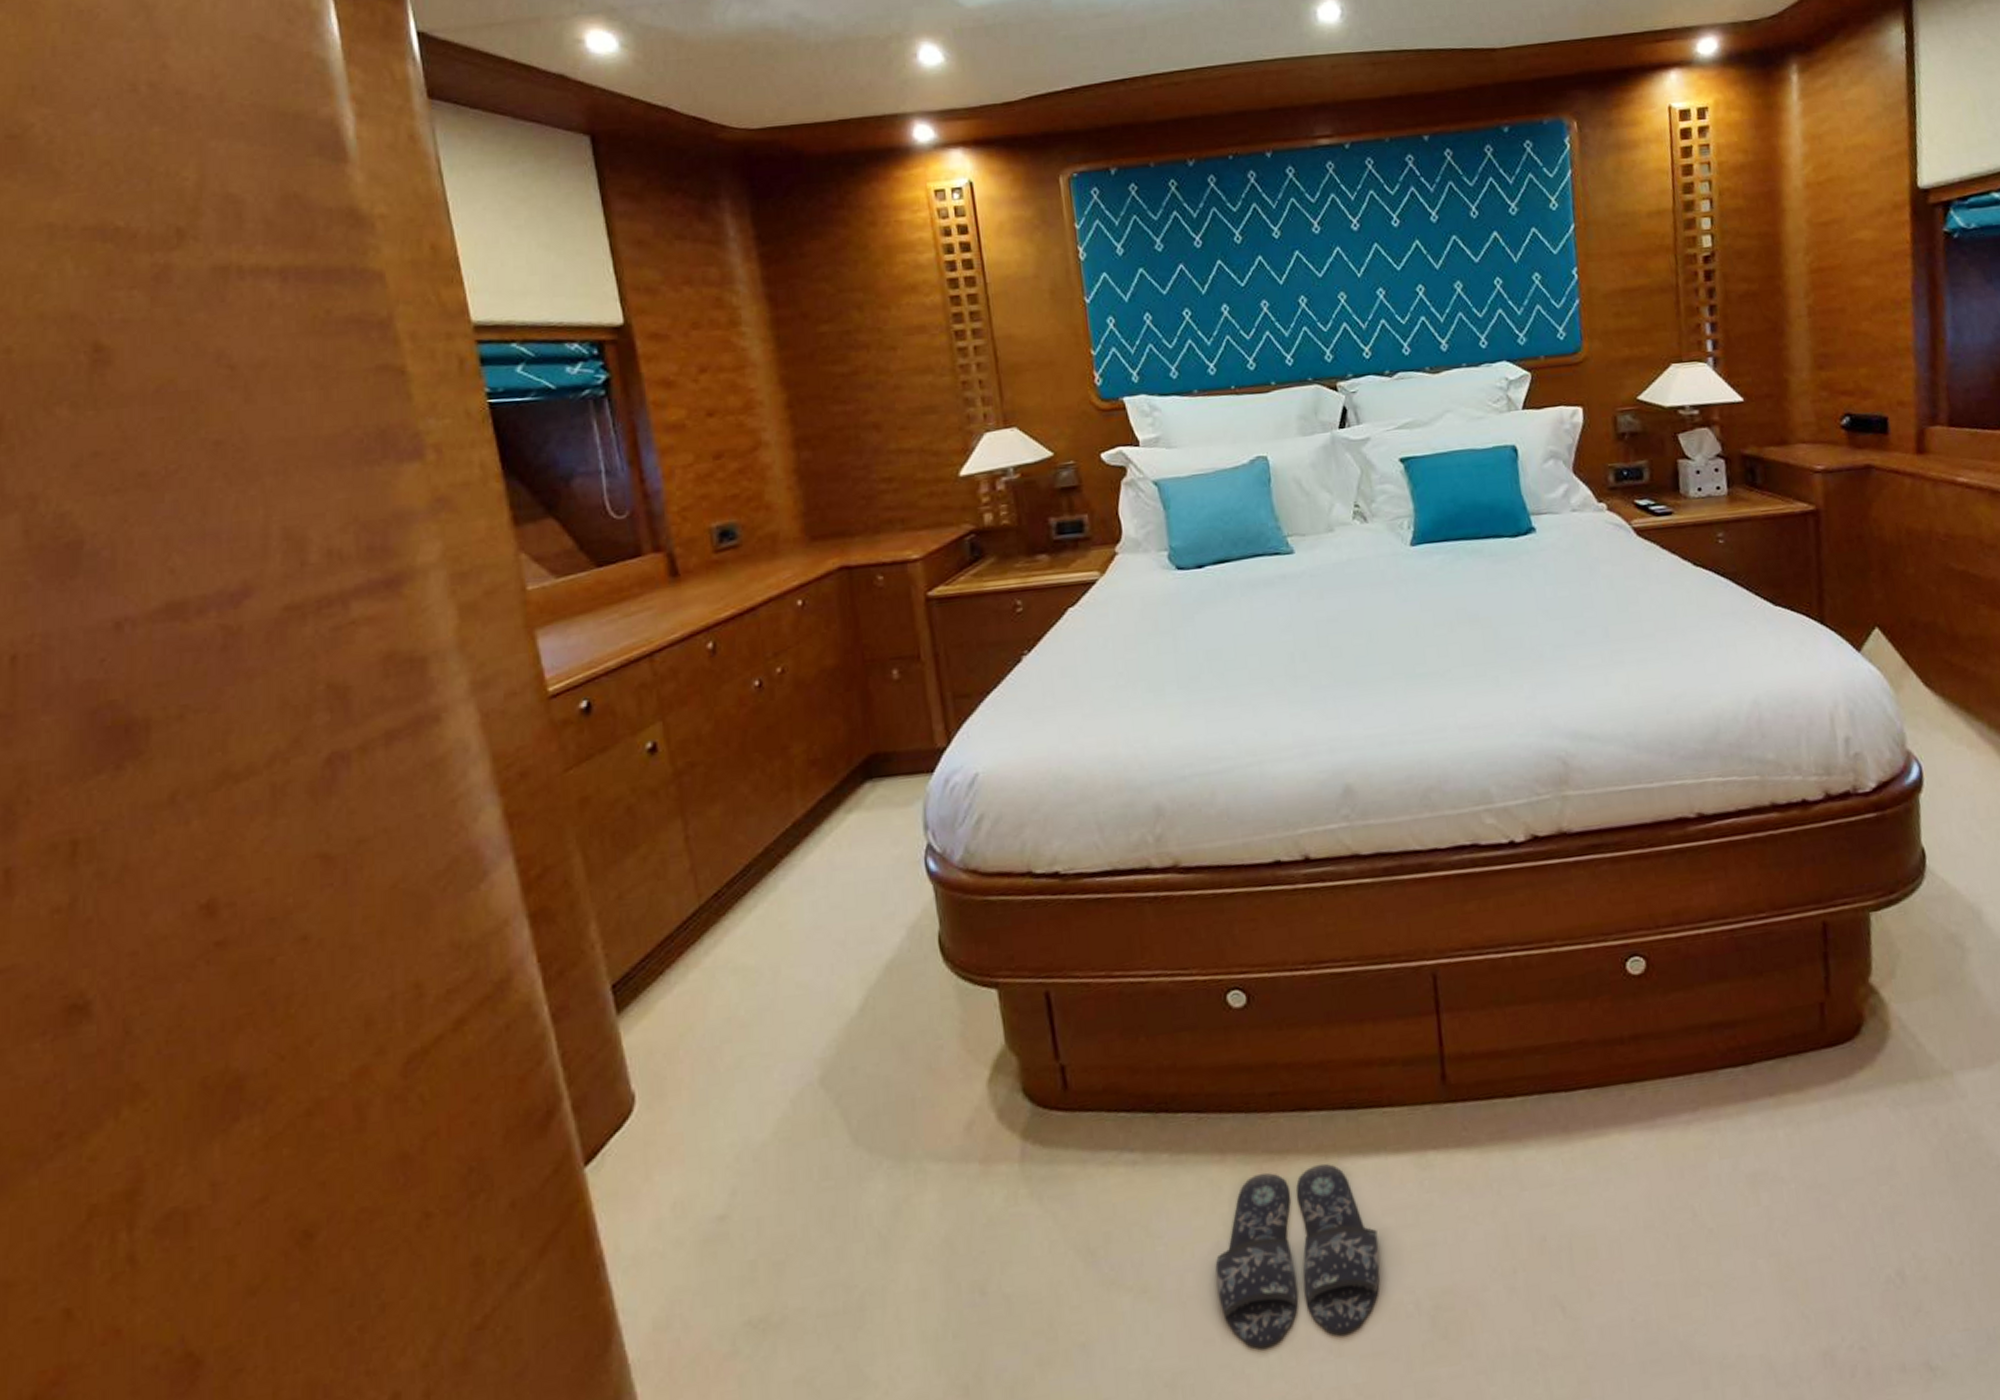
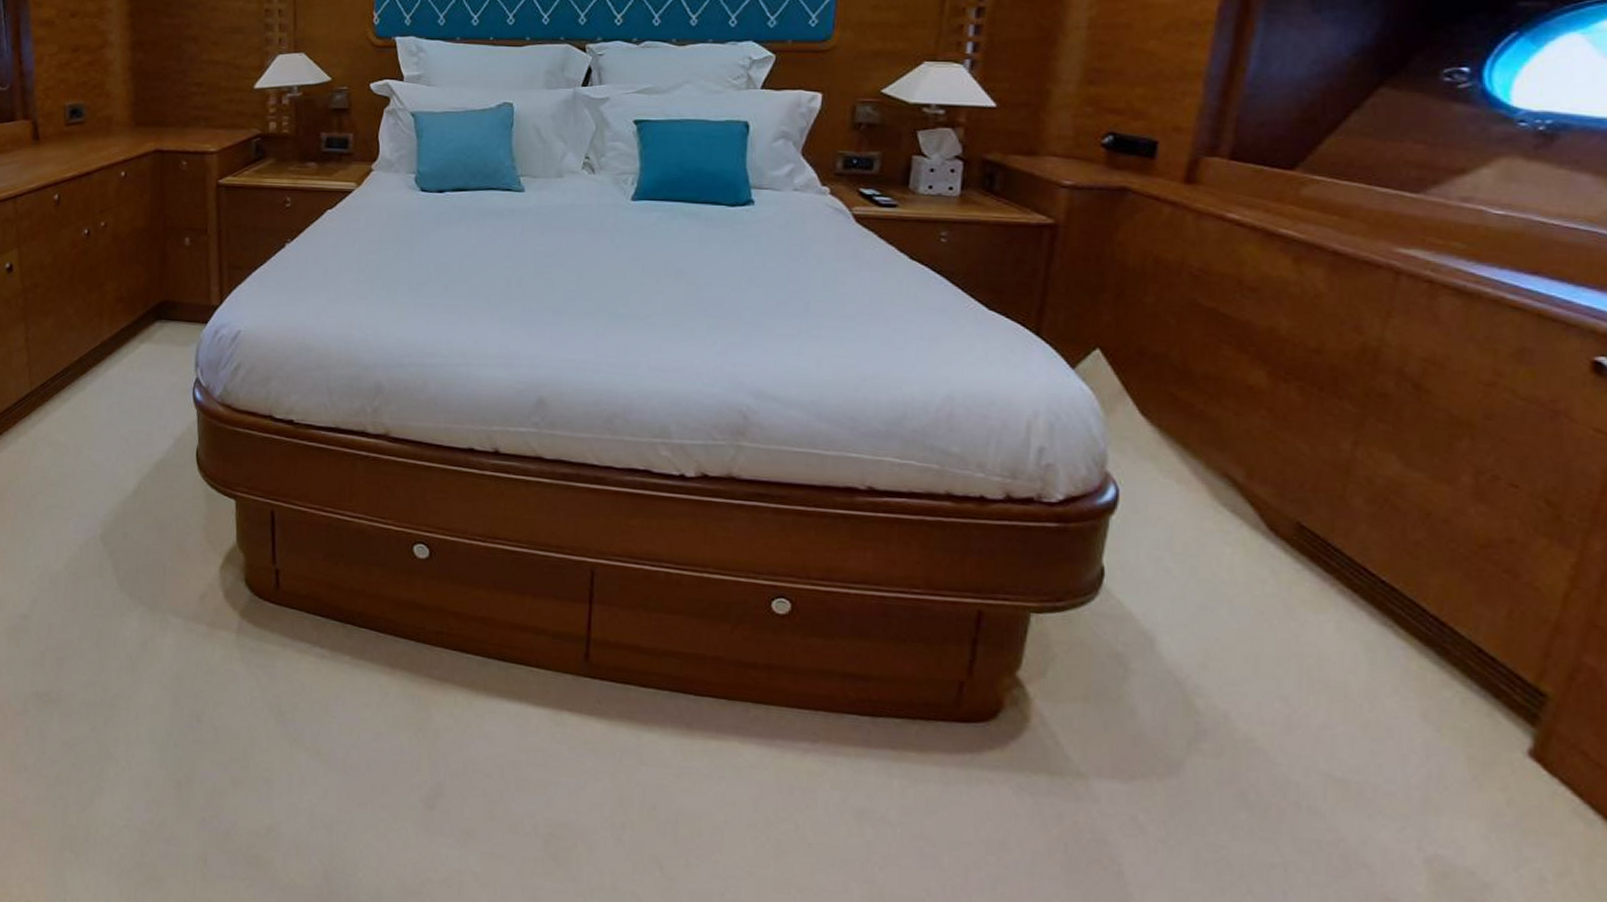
slippers: present [1215,1163,1380,1349] -> none [374,691,510,833]

